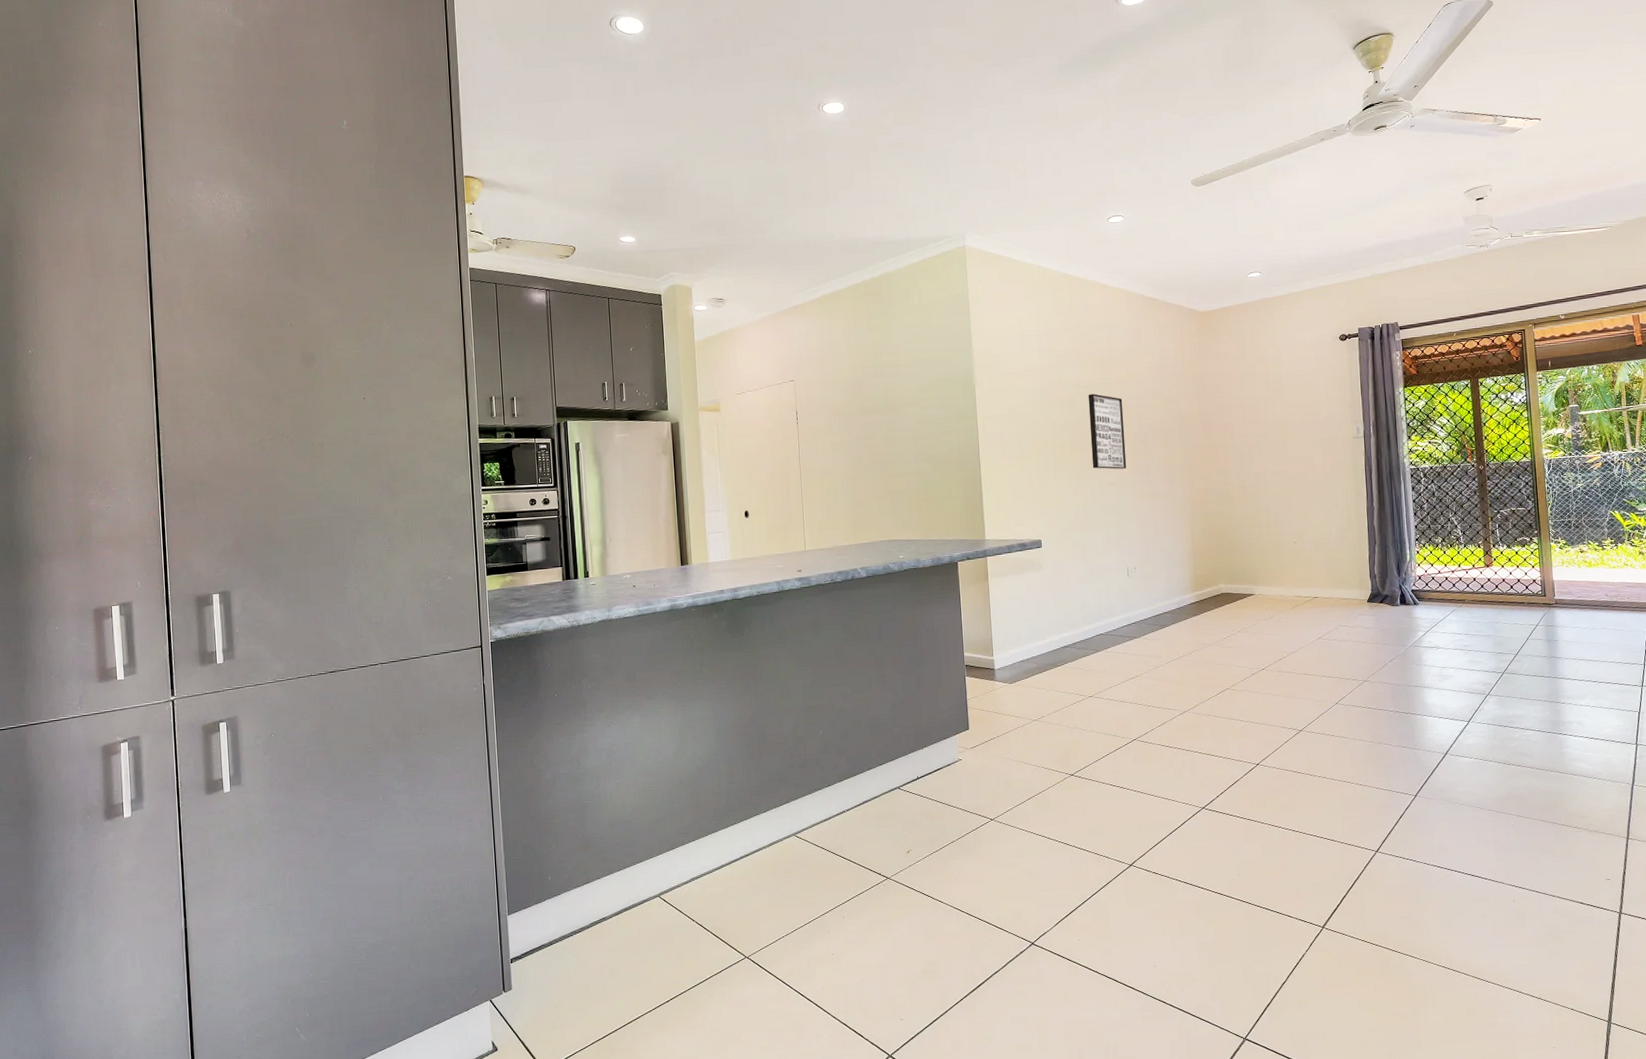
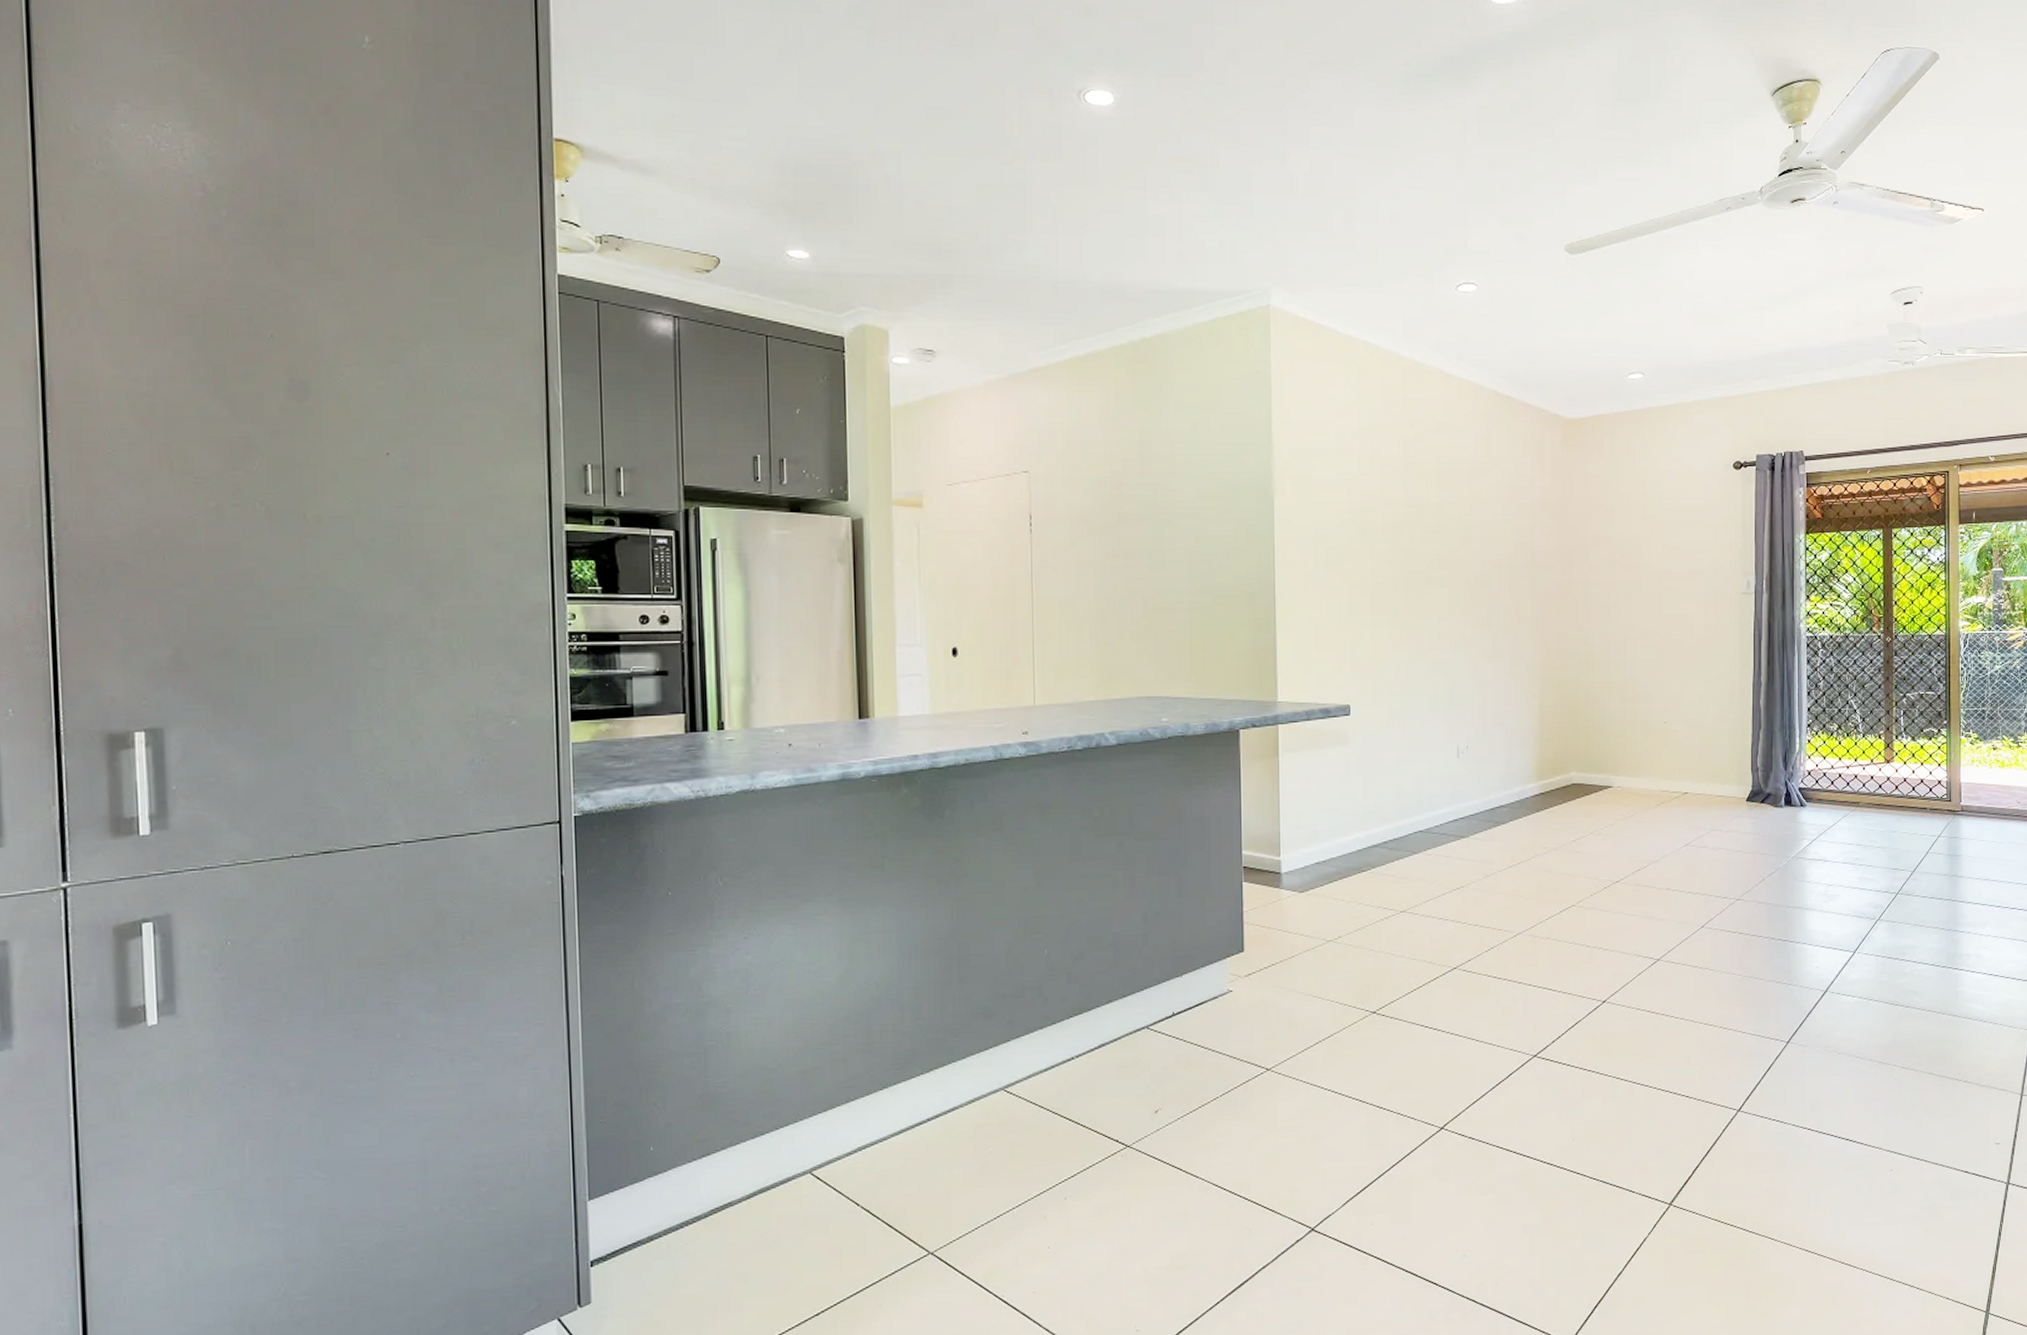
wall art: present [1088,393,1127,470] -> none [1419,516,1464,617]

